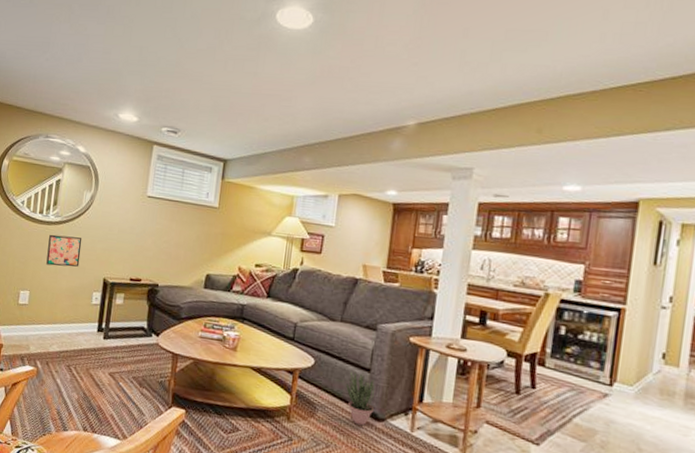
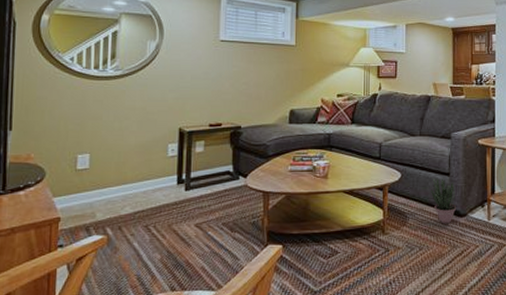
wall art: present [46,234,82,267] -> none [108,89,150,123]

